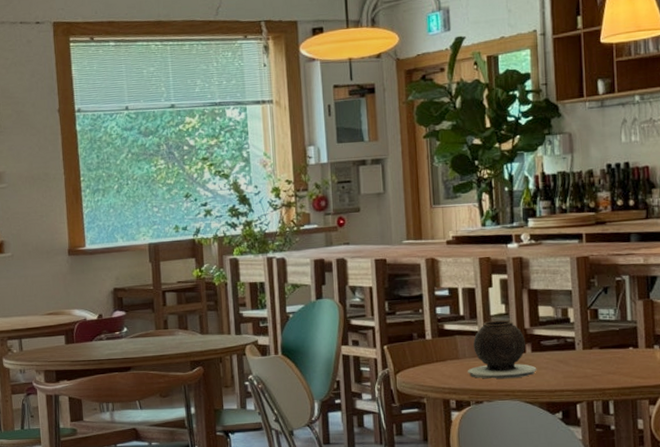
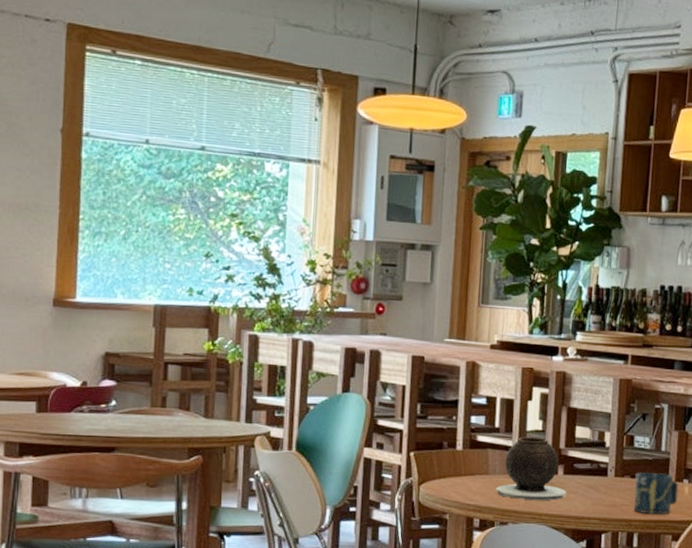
cup: none [604,342,650,382] -> present [634,472,679,515]

